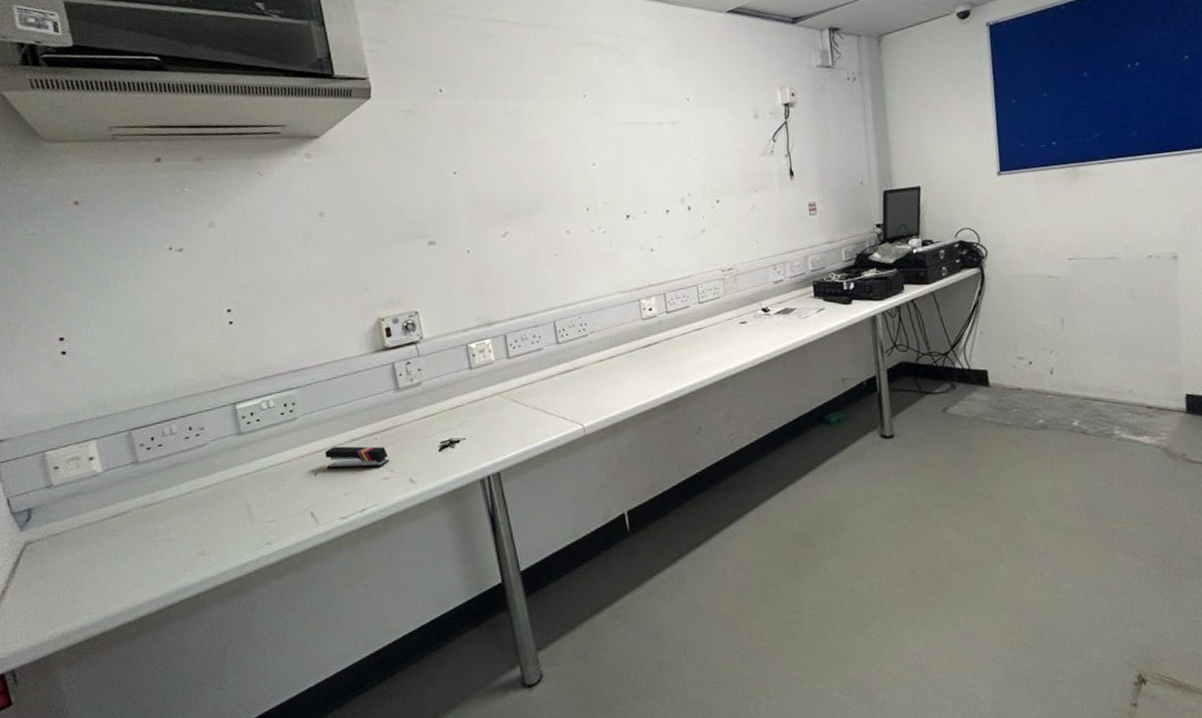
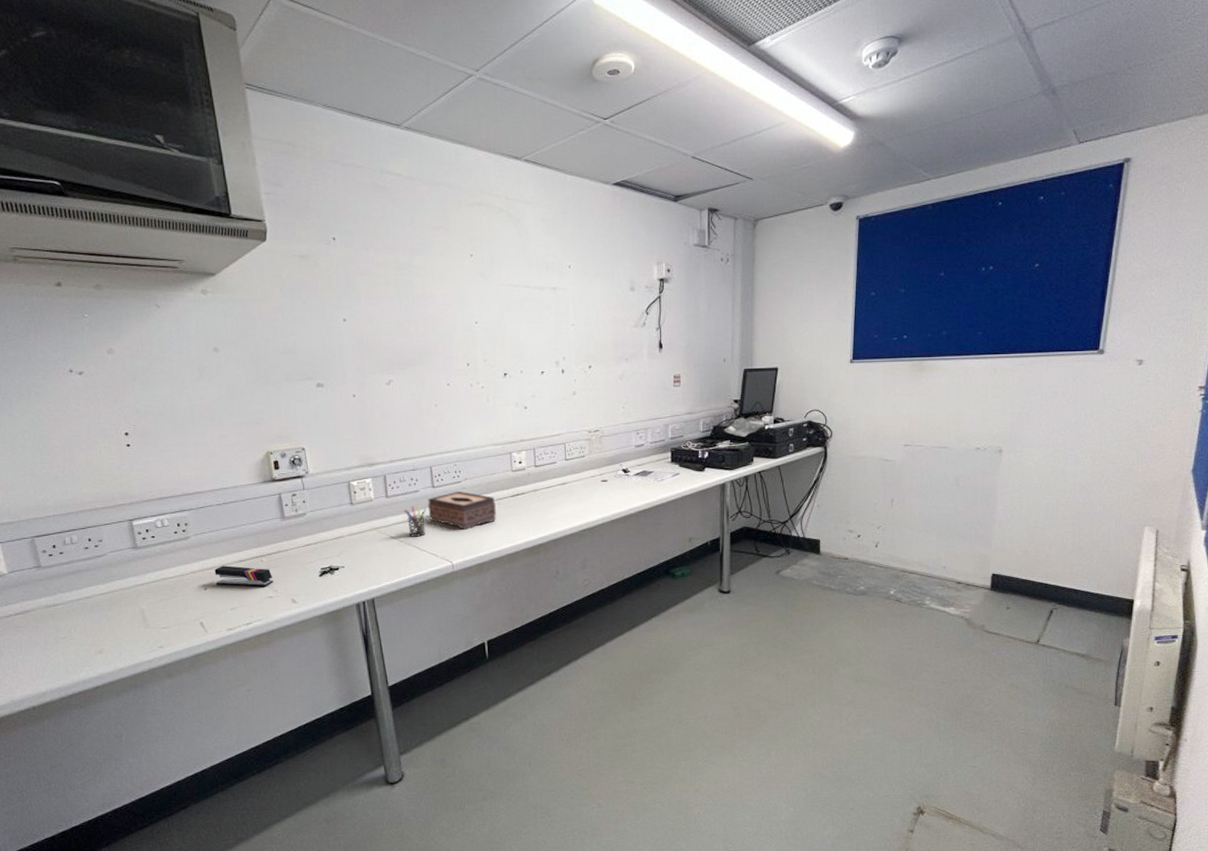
pen holder: none [527,363,553,400] -> present [404,504,427,537]
tissue box: none [553,345,629,388] -> present [428,491,497,530]

